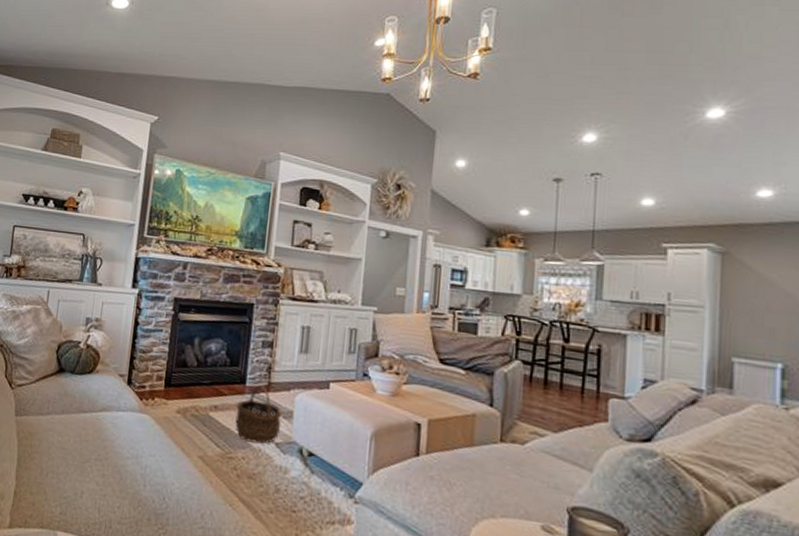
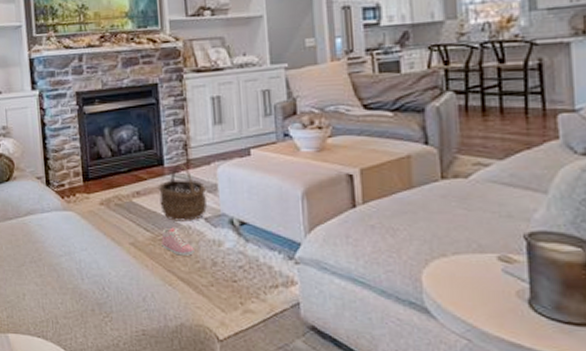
sneaker: none [229,447,260,479] -> present [161,227,195,256]

